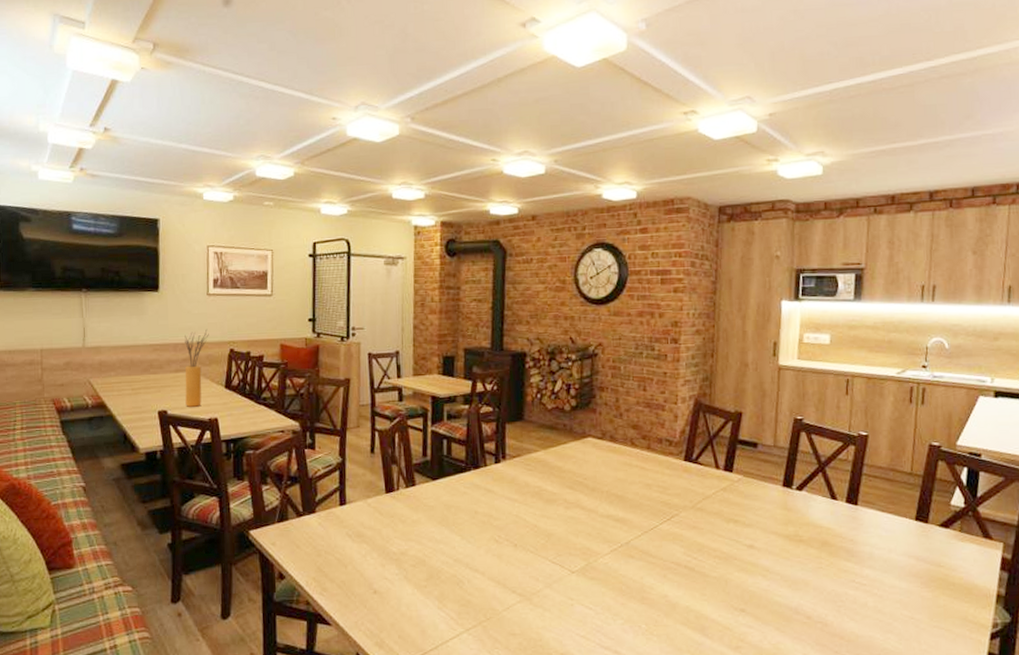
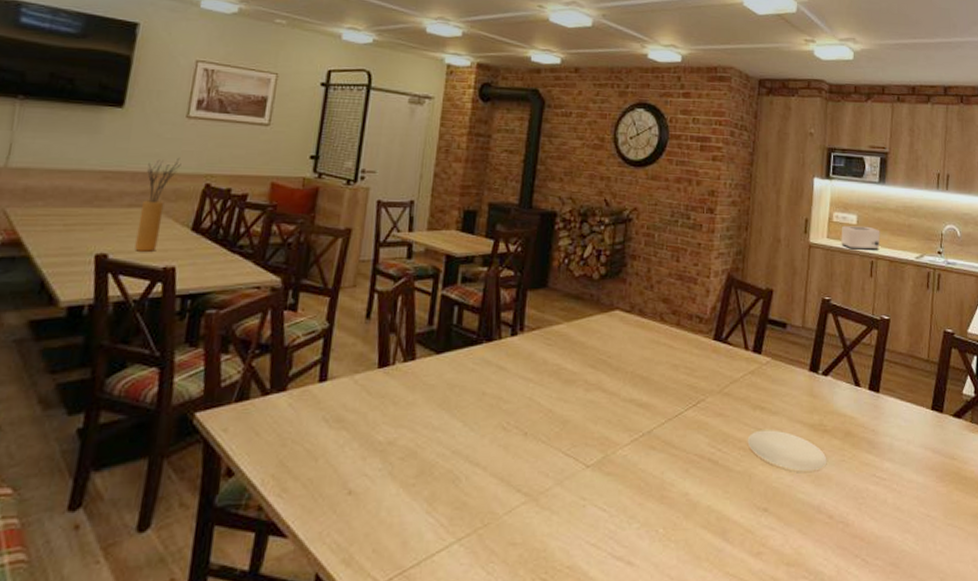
plate: none [722,540,804,579] -> present [747,430,827,473]
toaster: none [813,345,857,369] -> present [841,225,881,250]

